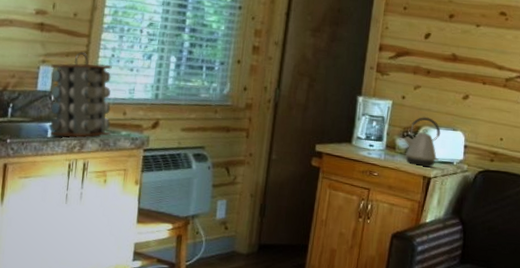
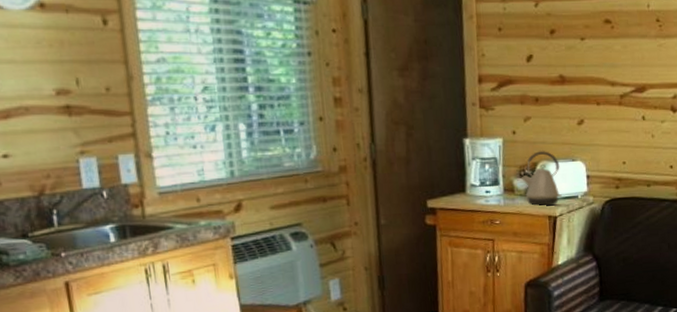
spice rack: present [50,51,112,139] -> none [93,134,188,240]

